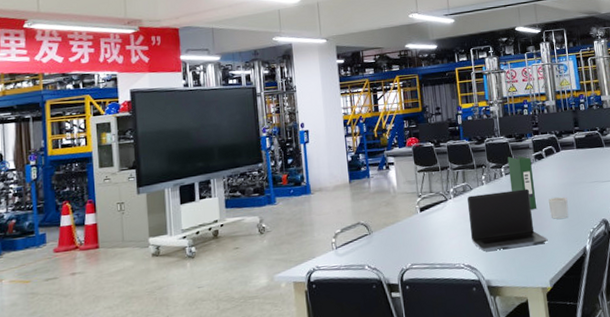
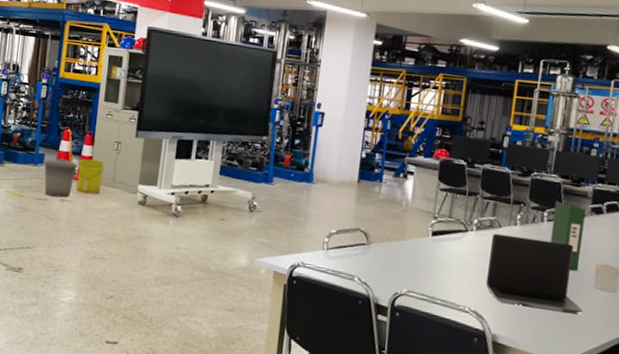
trash can: none [46,233,83,274] -> present [44,158,77,198]
bucket: none [84,224,112,262] -> present [76,158,104,195]

